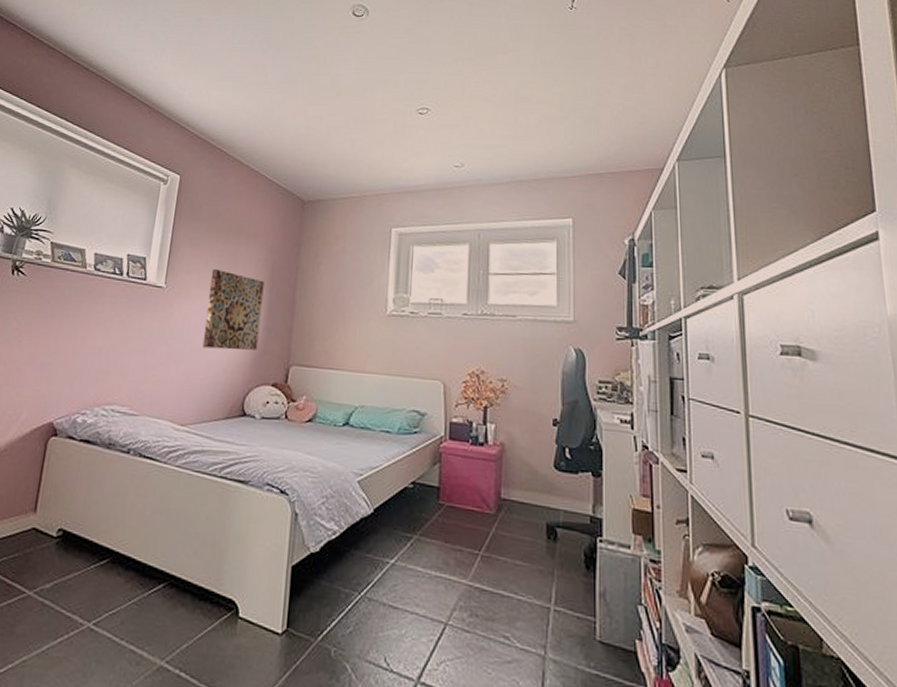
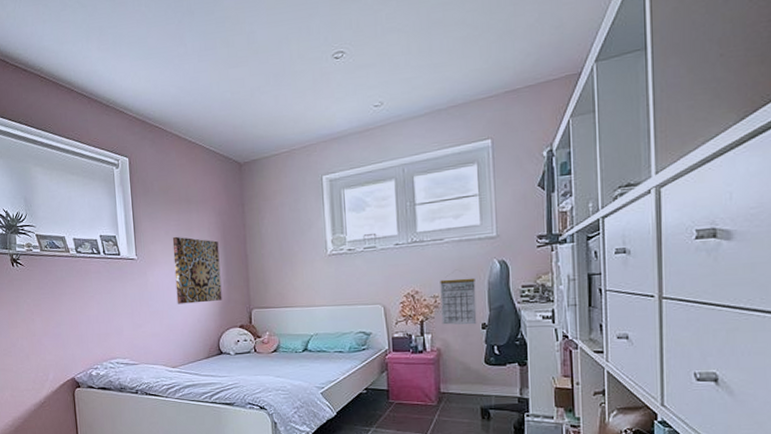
calendar: none [508,361,548,420] -> present [440,278,477,325]

